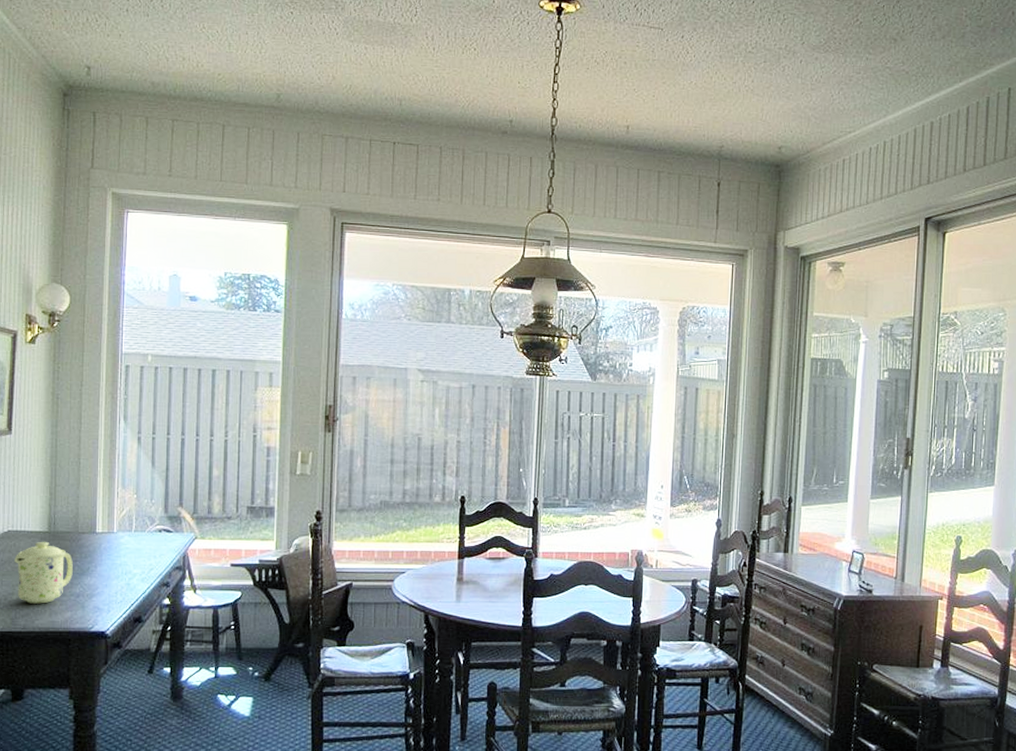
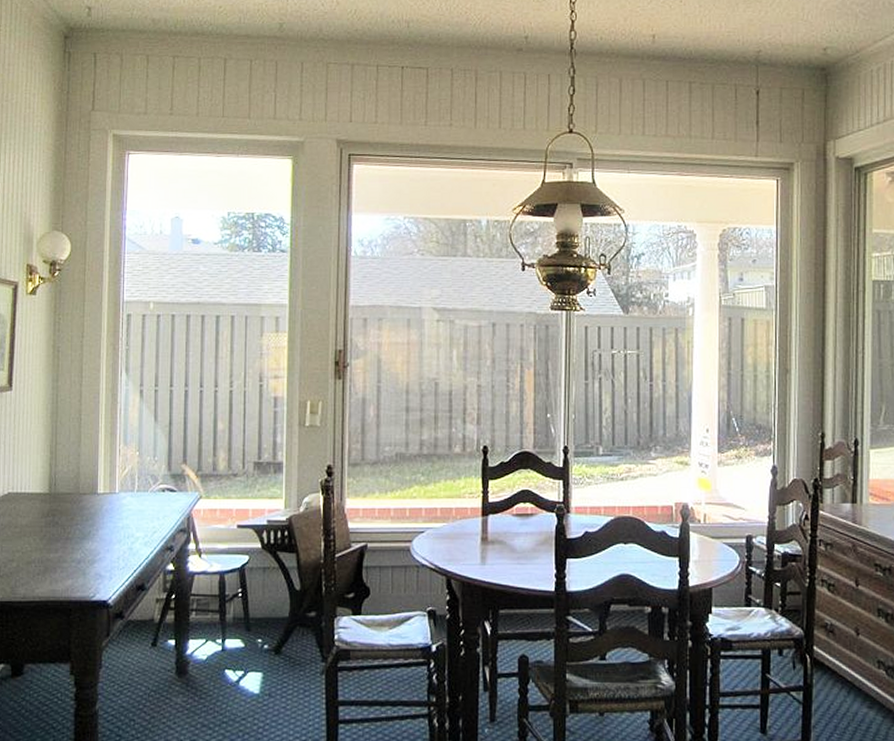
mug: present [14,541,73,604] -> none [15,503,74,571]

